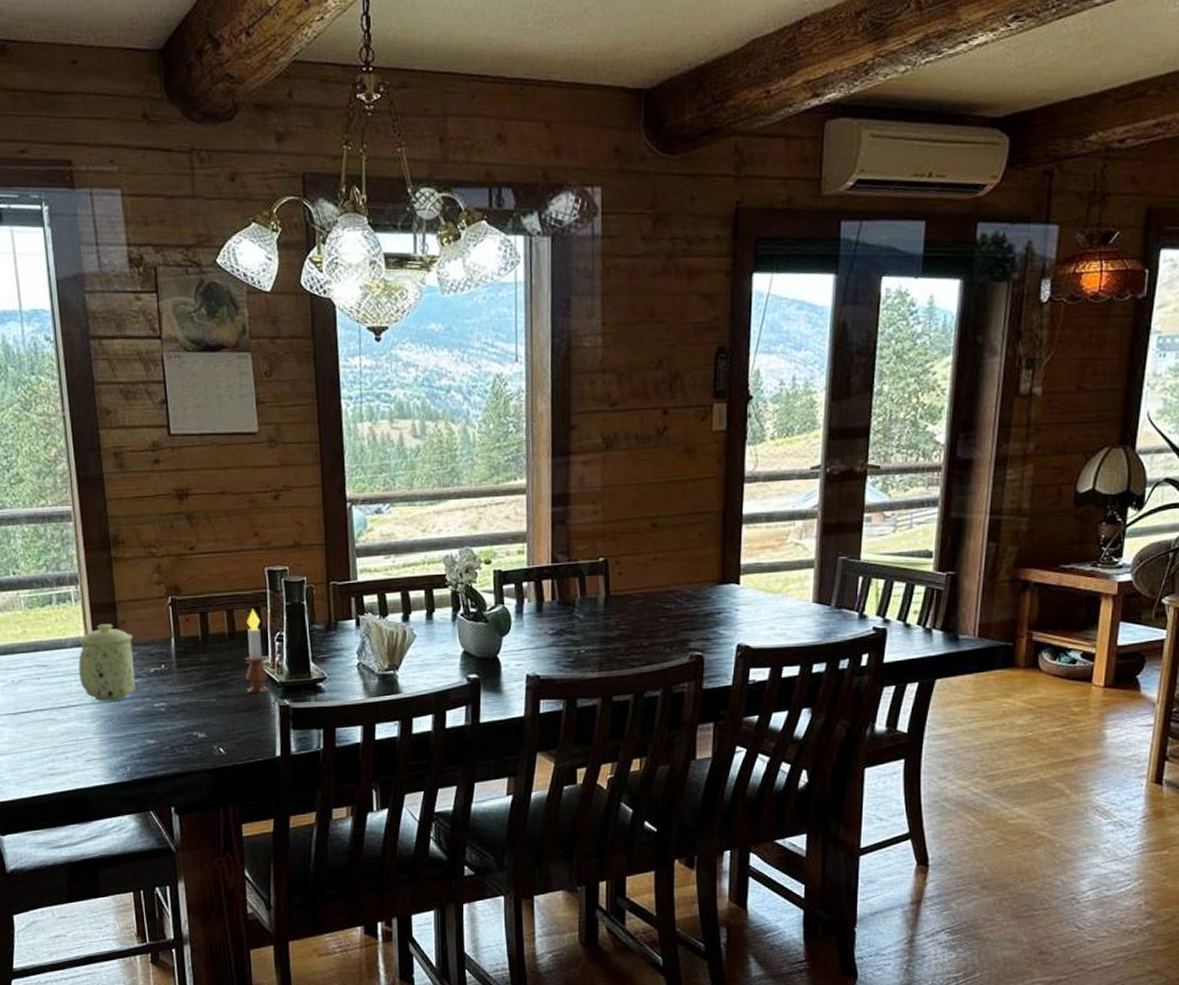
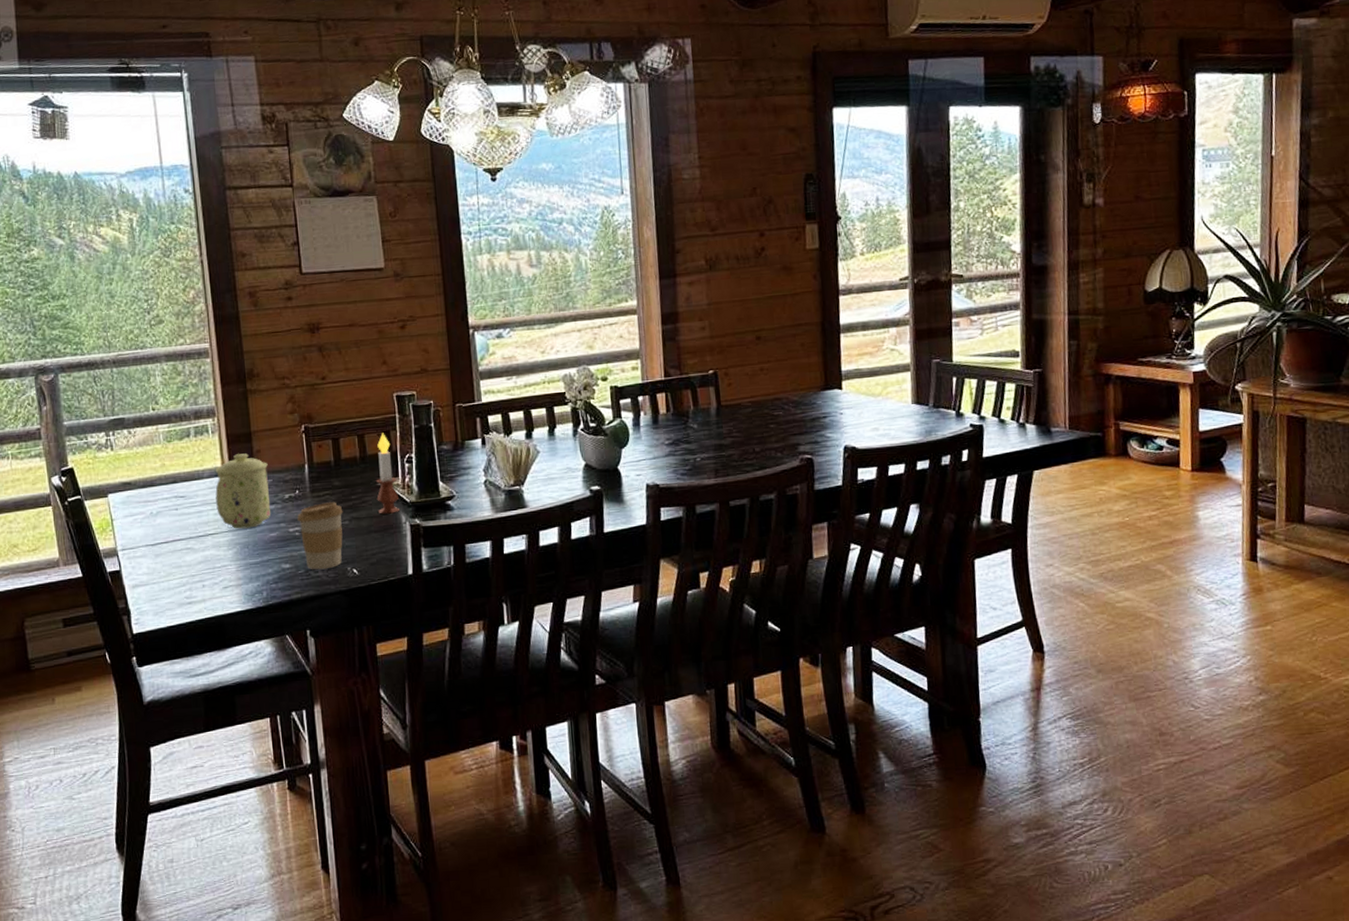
coffee cup: none [163,678,210,747] -> present [297,502,343,570]

